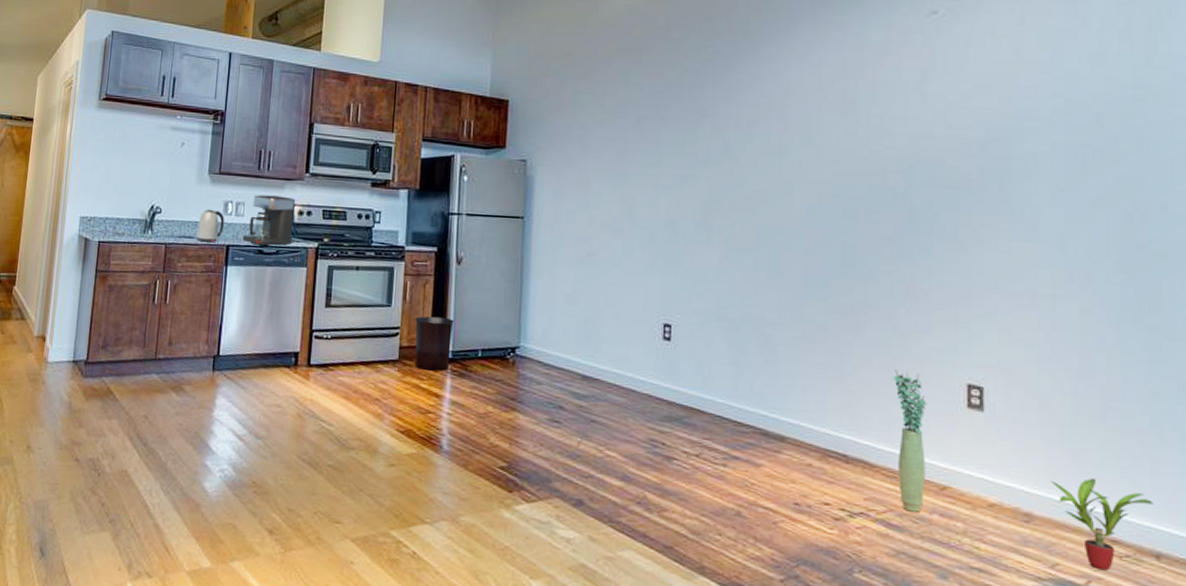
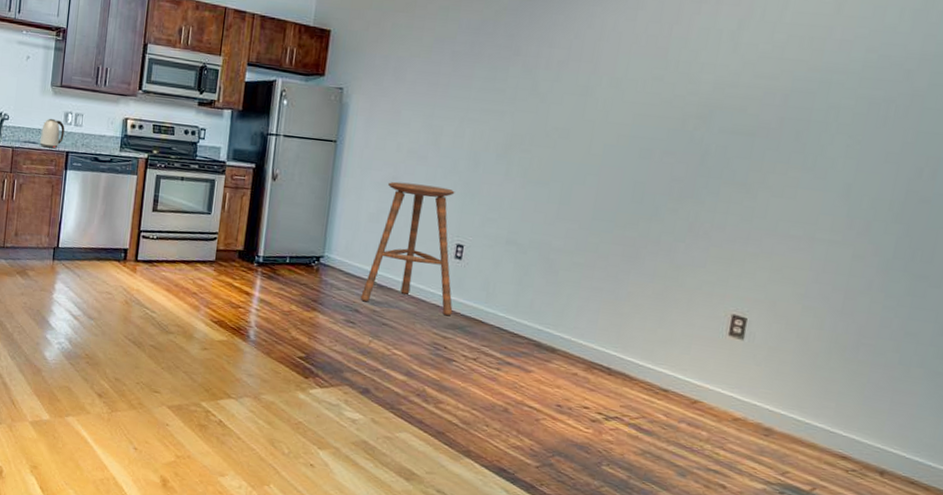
coffee maker: present [242,194,295,246] -> none [80,107,129,155]
waste bin: present [415,316,454,371] -> none [229,224,267,273]
bar stool: none [564,258,667,407] -> present [360,181,455,316]
vase: present [893,368,927,513] -> none [653,297,692,421]
potted plant: present [1050,477,1154,571] -> none [794,403,888,481]

